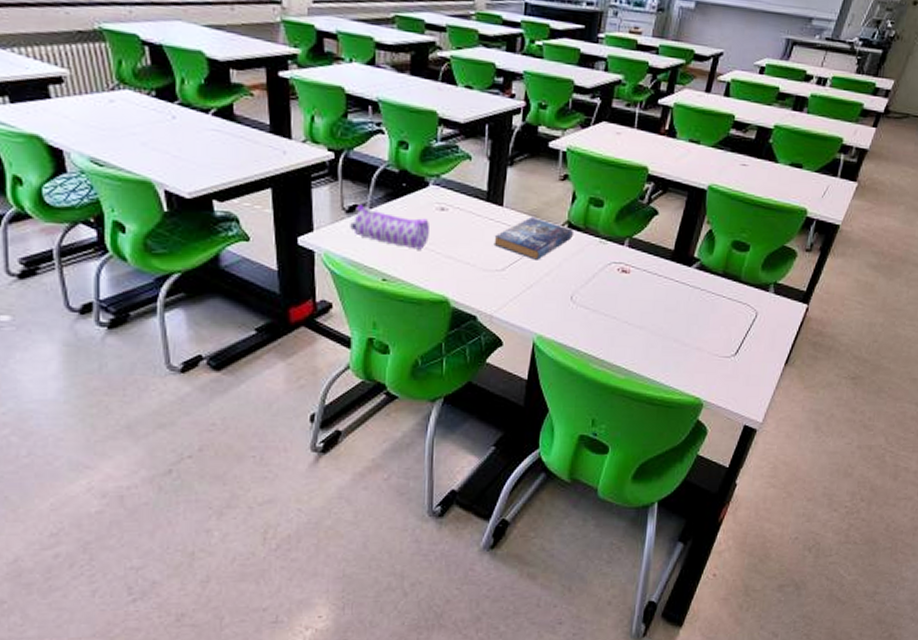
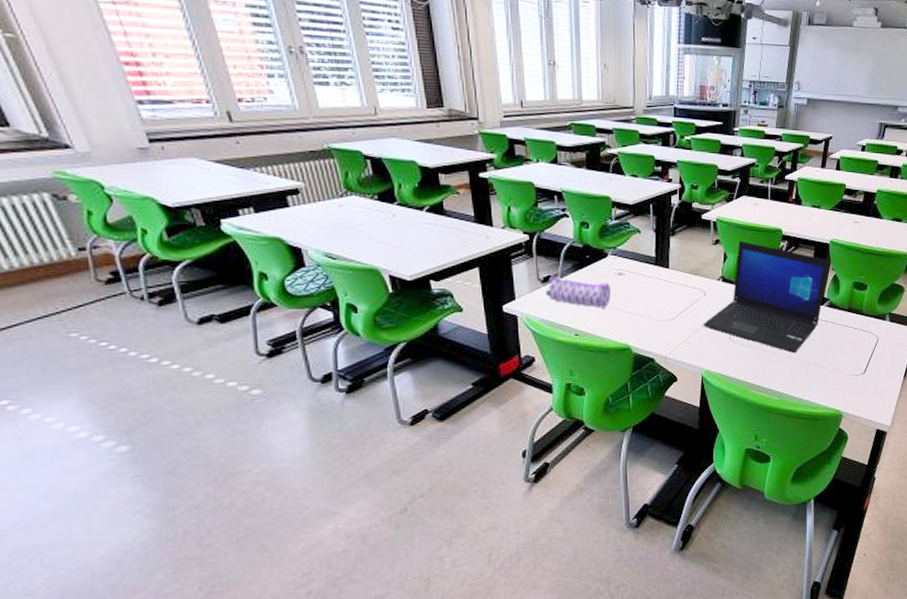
book: present [494,216,575,260] -> none [663,274,728,309]
laptop: none [539,178,705,324] -> present [703,240,830,354]

